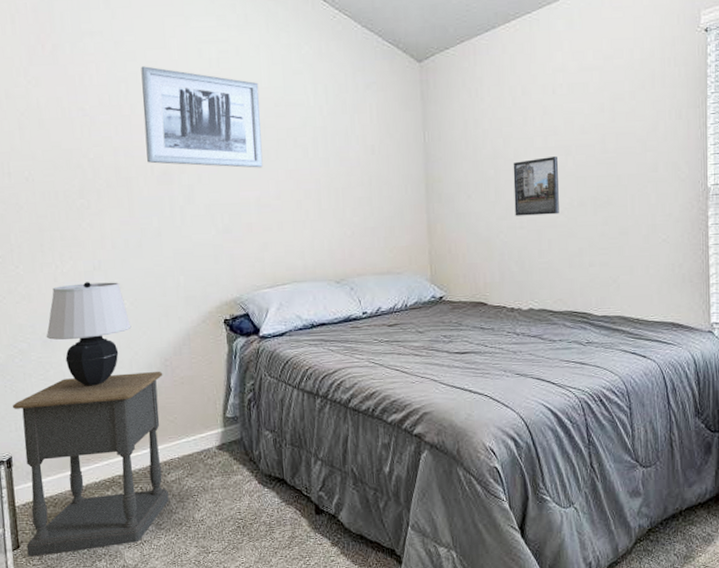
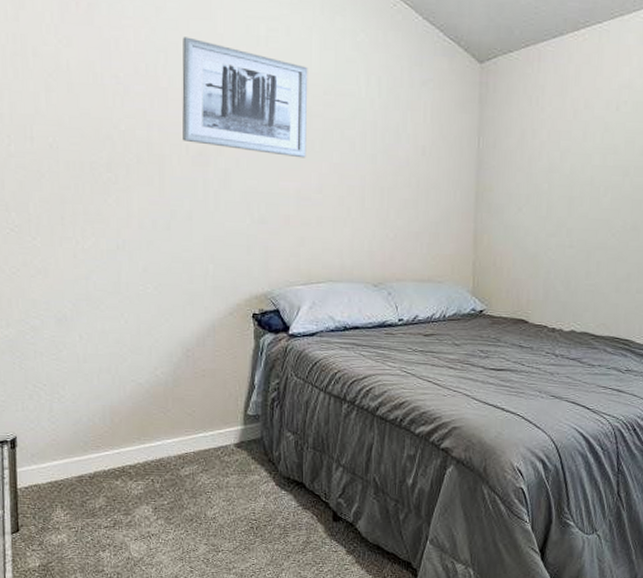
nightstand: present [12,371,169,557] -> none [20,360,184,542]
table lamp: present [46,282,132,386] -> none [61,261,154,371]
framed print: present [513,157,559,216] -> none [565,176,615,236]

